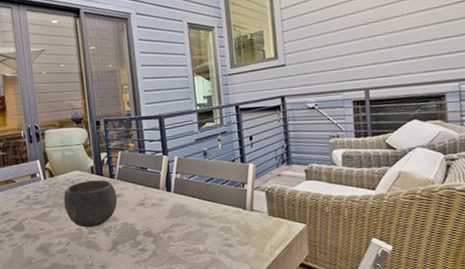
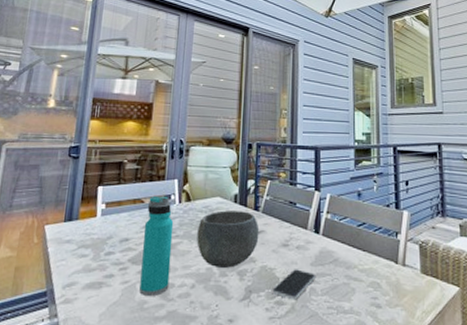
water bottle: none [18,174,49,254] -> present [139,195,174,297]
smartphone: none [135,222,171,247] -> present [272,269,315,300]

